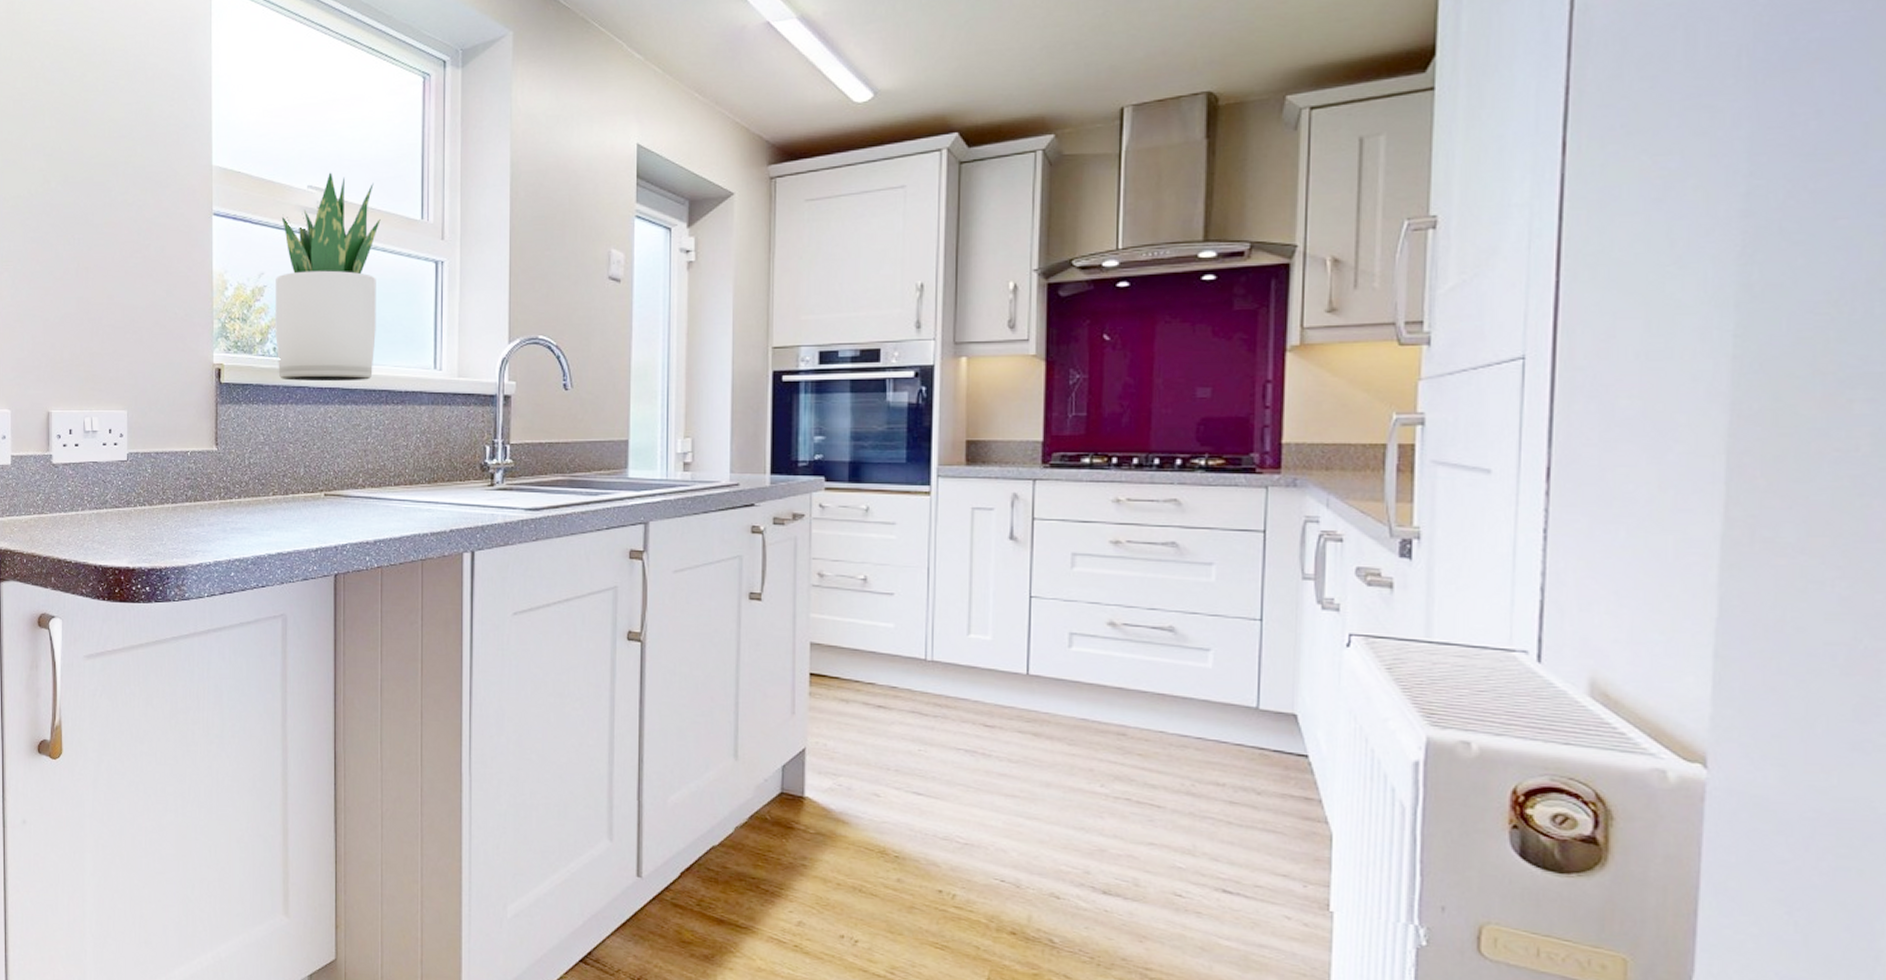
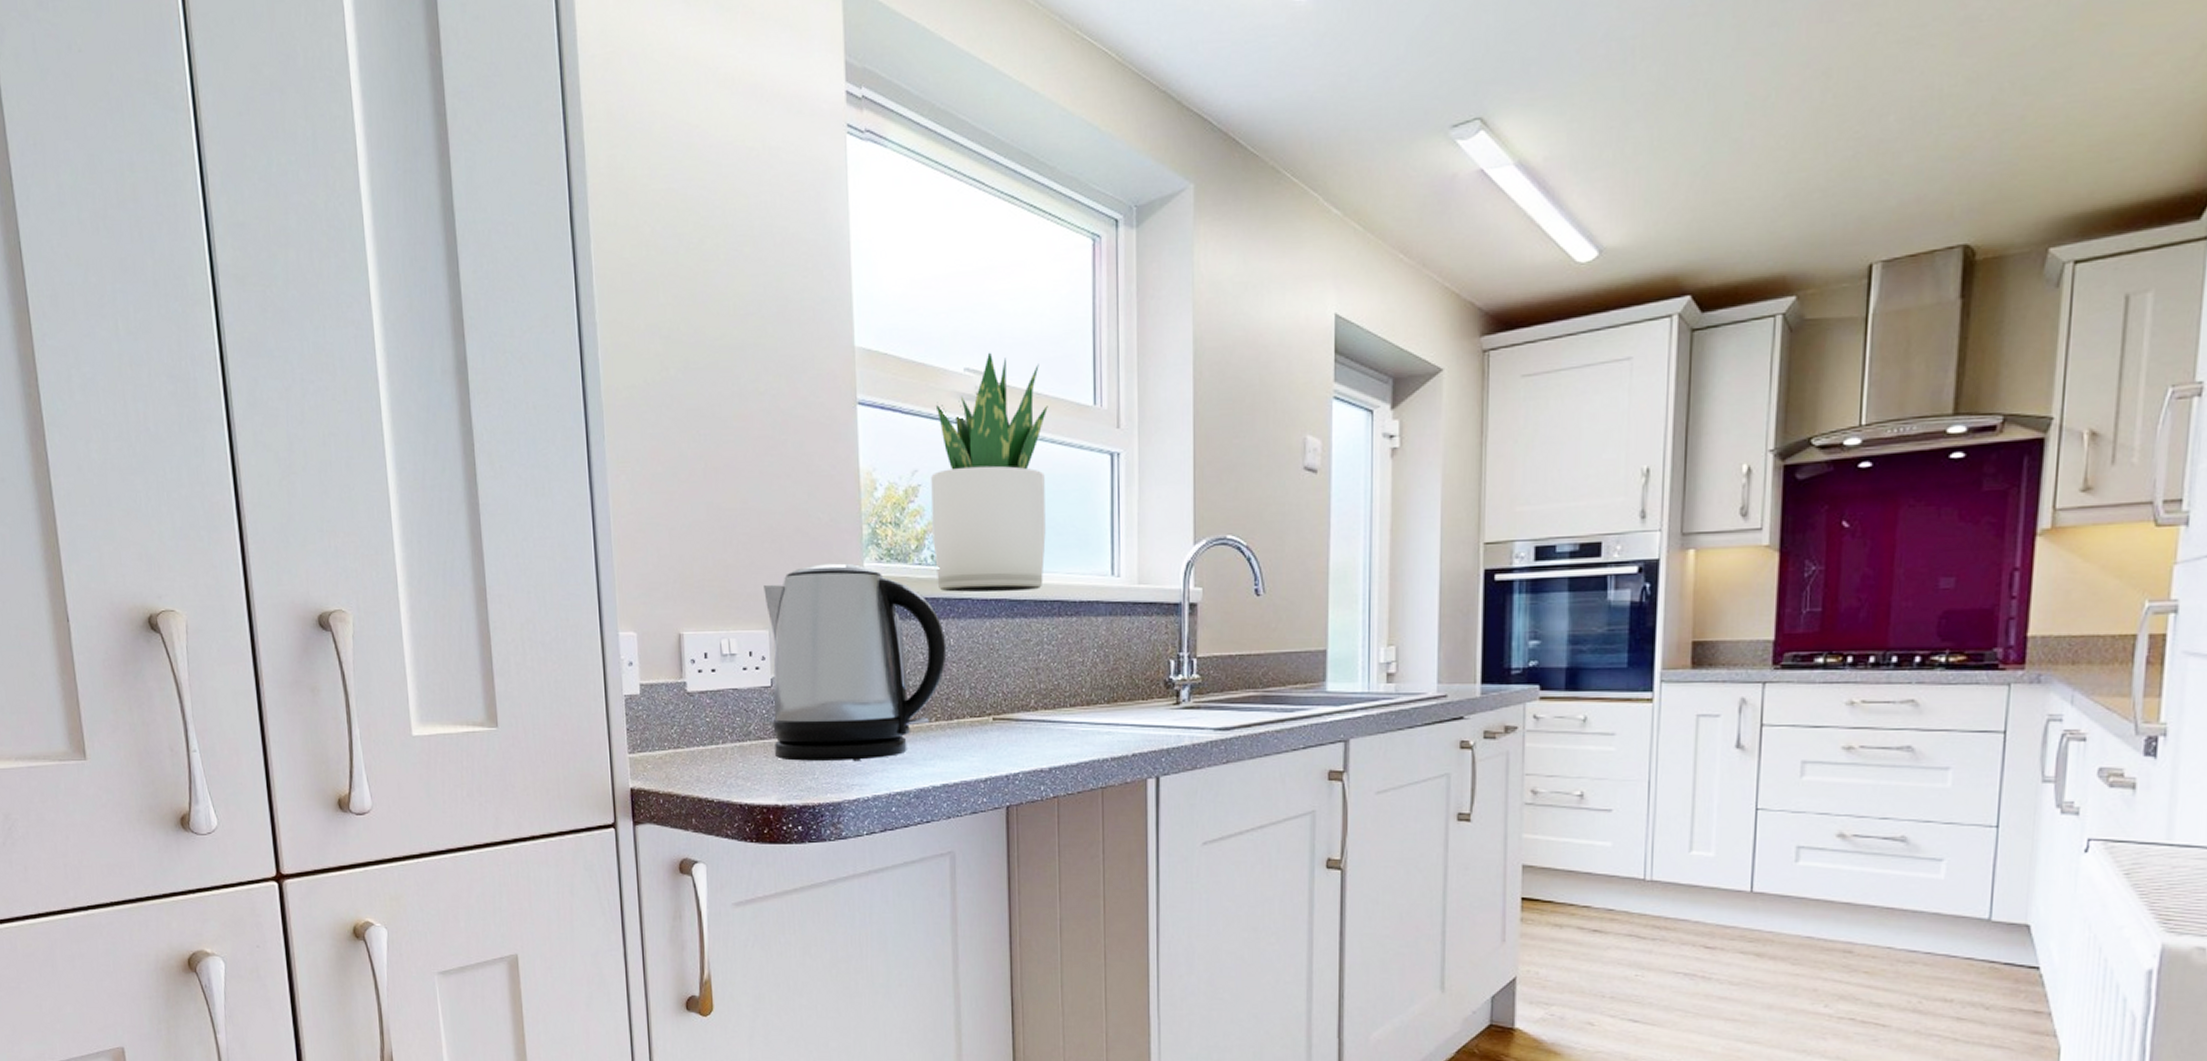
kettle: none [125,353,285,530] -> present [764,563,947,762]

